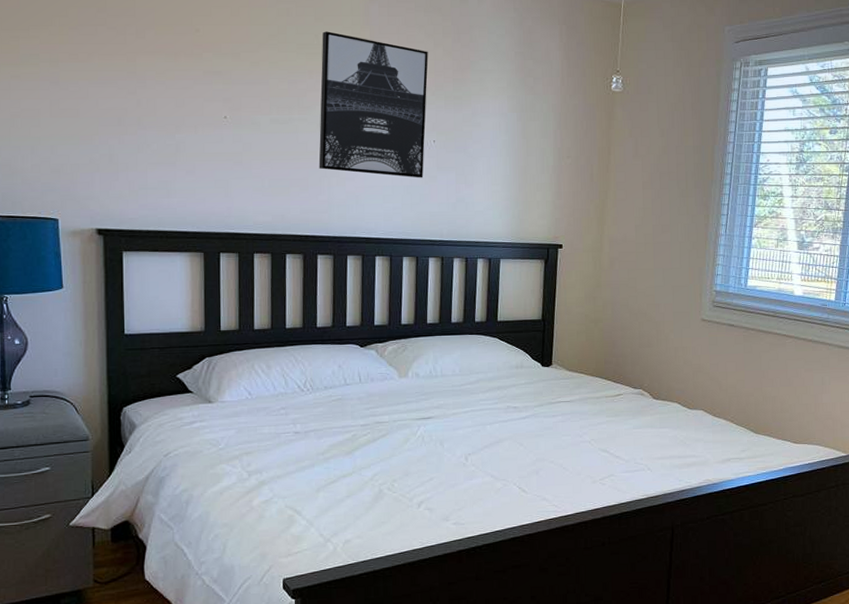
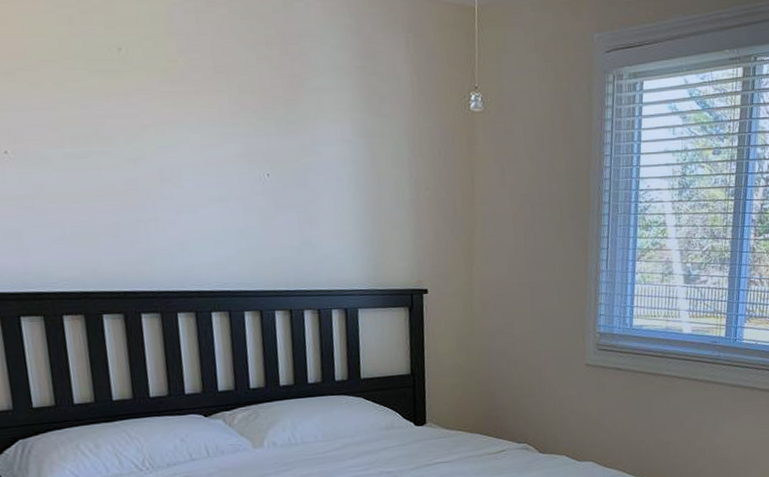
wall art: present [318,31,428,178] -> none [117,43,260,219]

